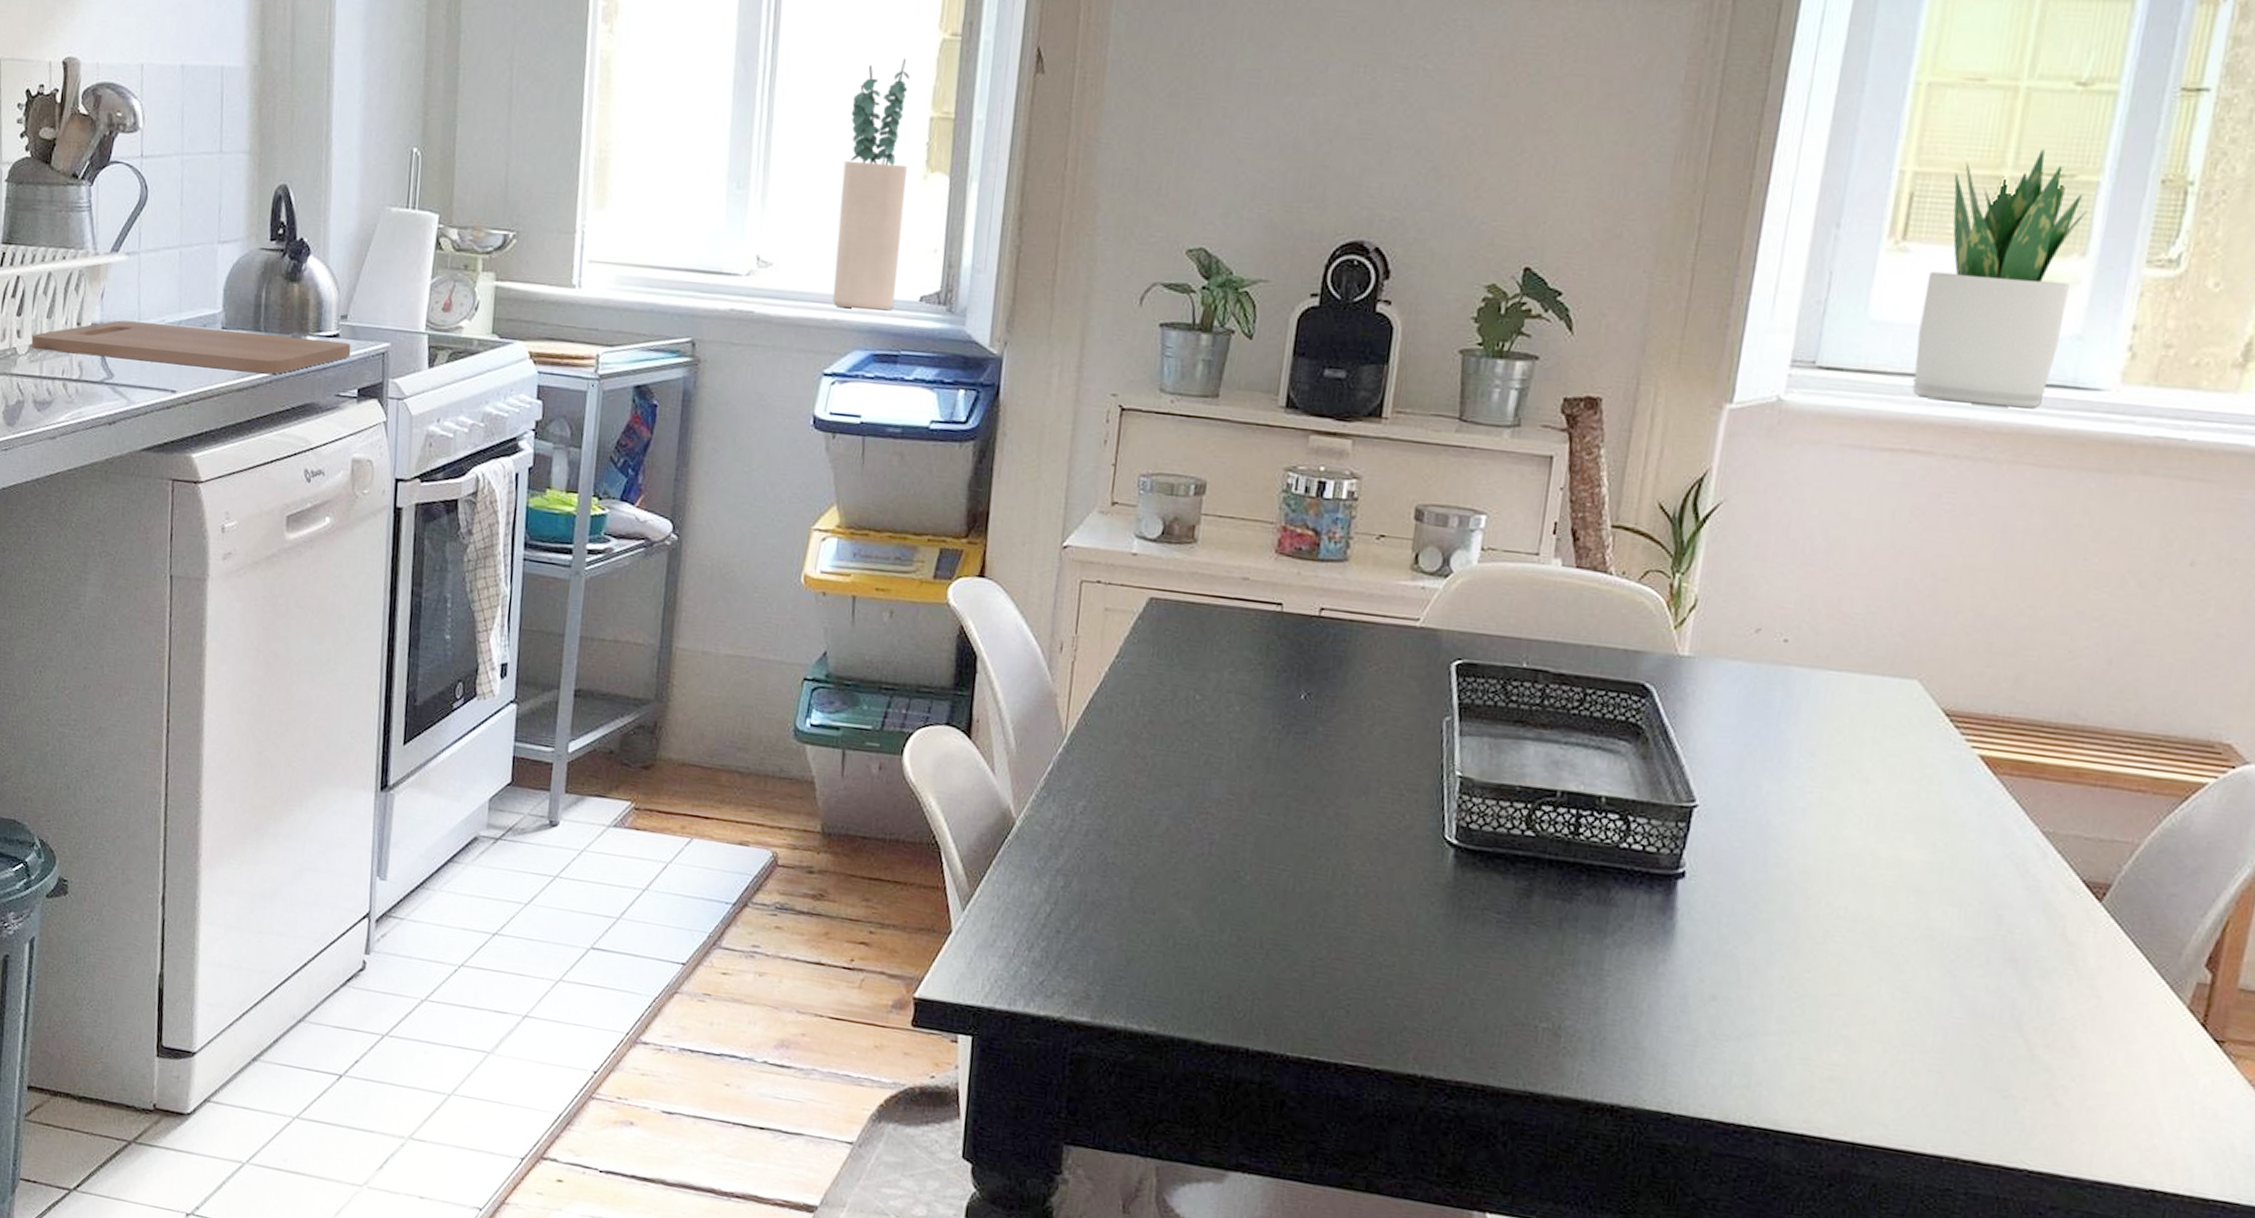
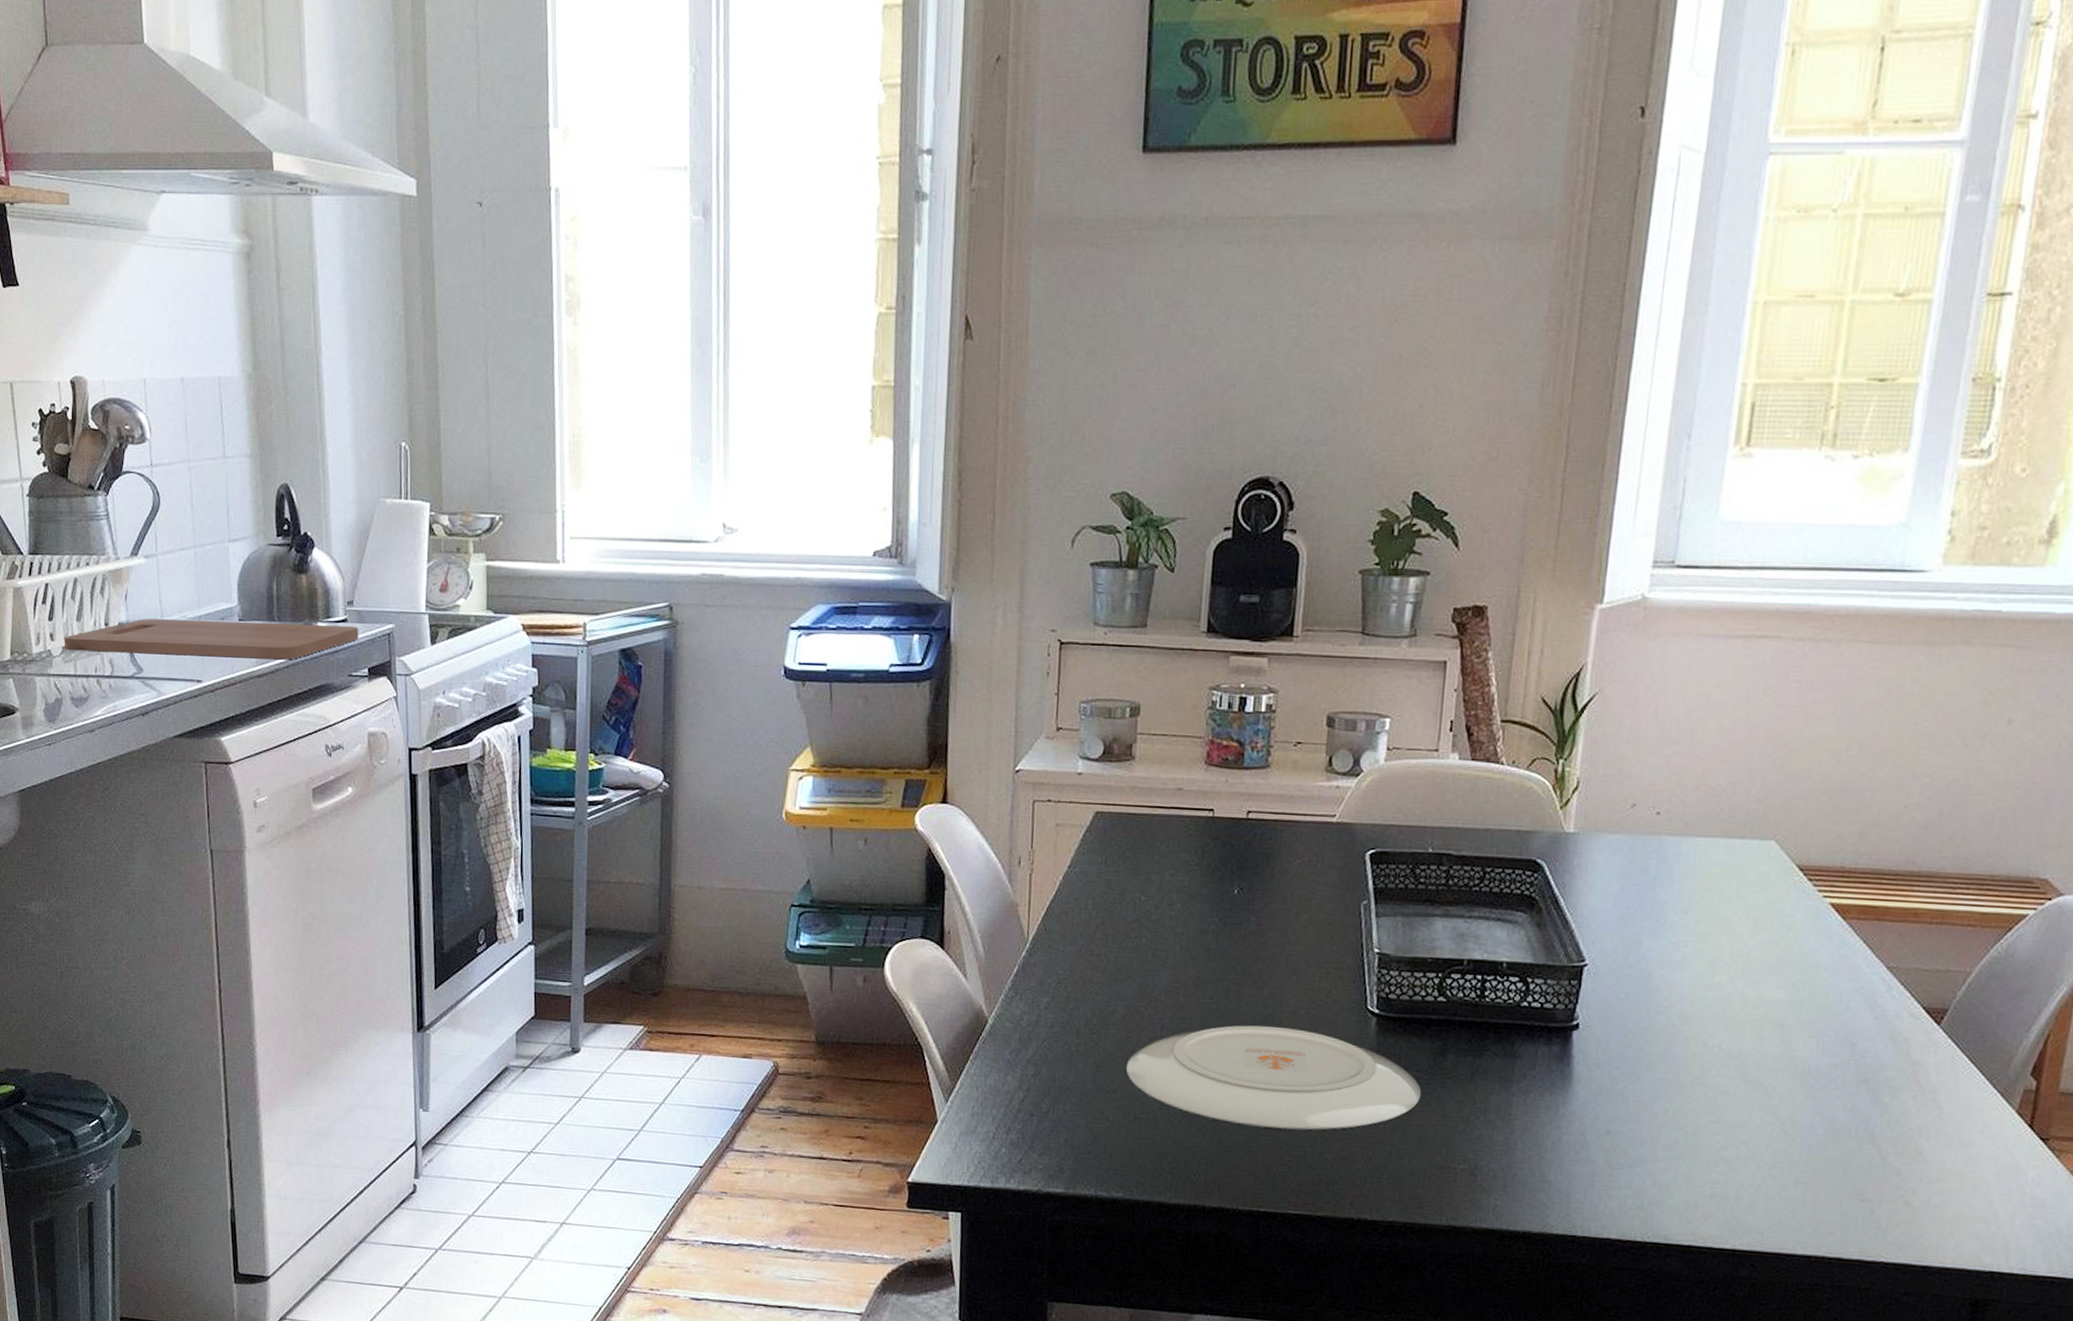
vase: present [833,58,910,311] -> none [794,333,854,568]
plate: none [1167,846,1502,973] -> present [1125,1025,1422,1131]
planter: present [1912,149,2087,409] -> none [1760,356,1908,592]

